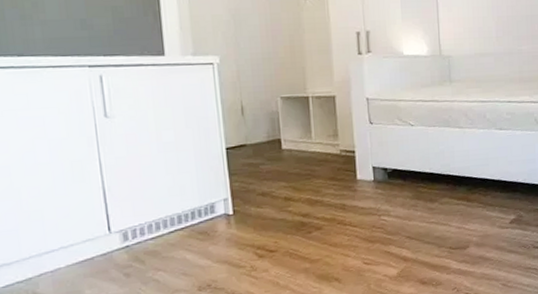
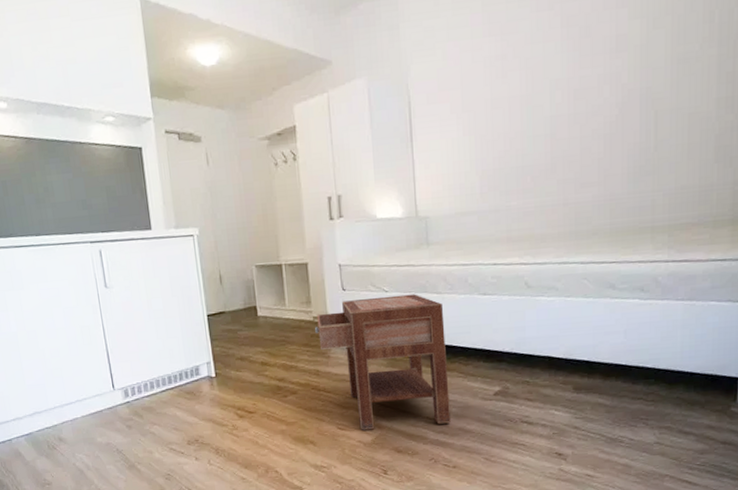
nightstand: none [342,128,472,264] -> present [315,294,451,431]

